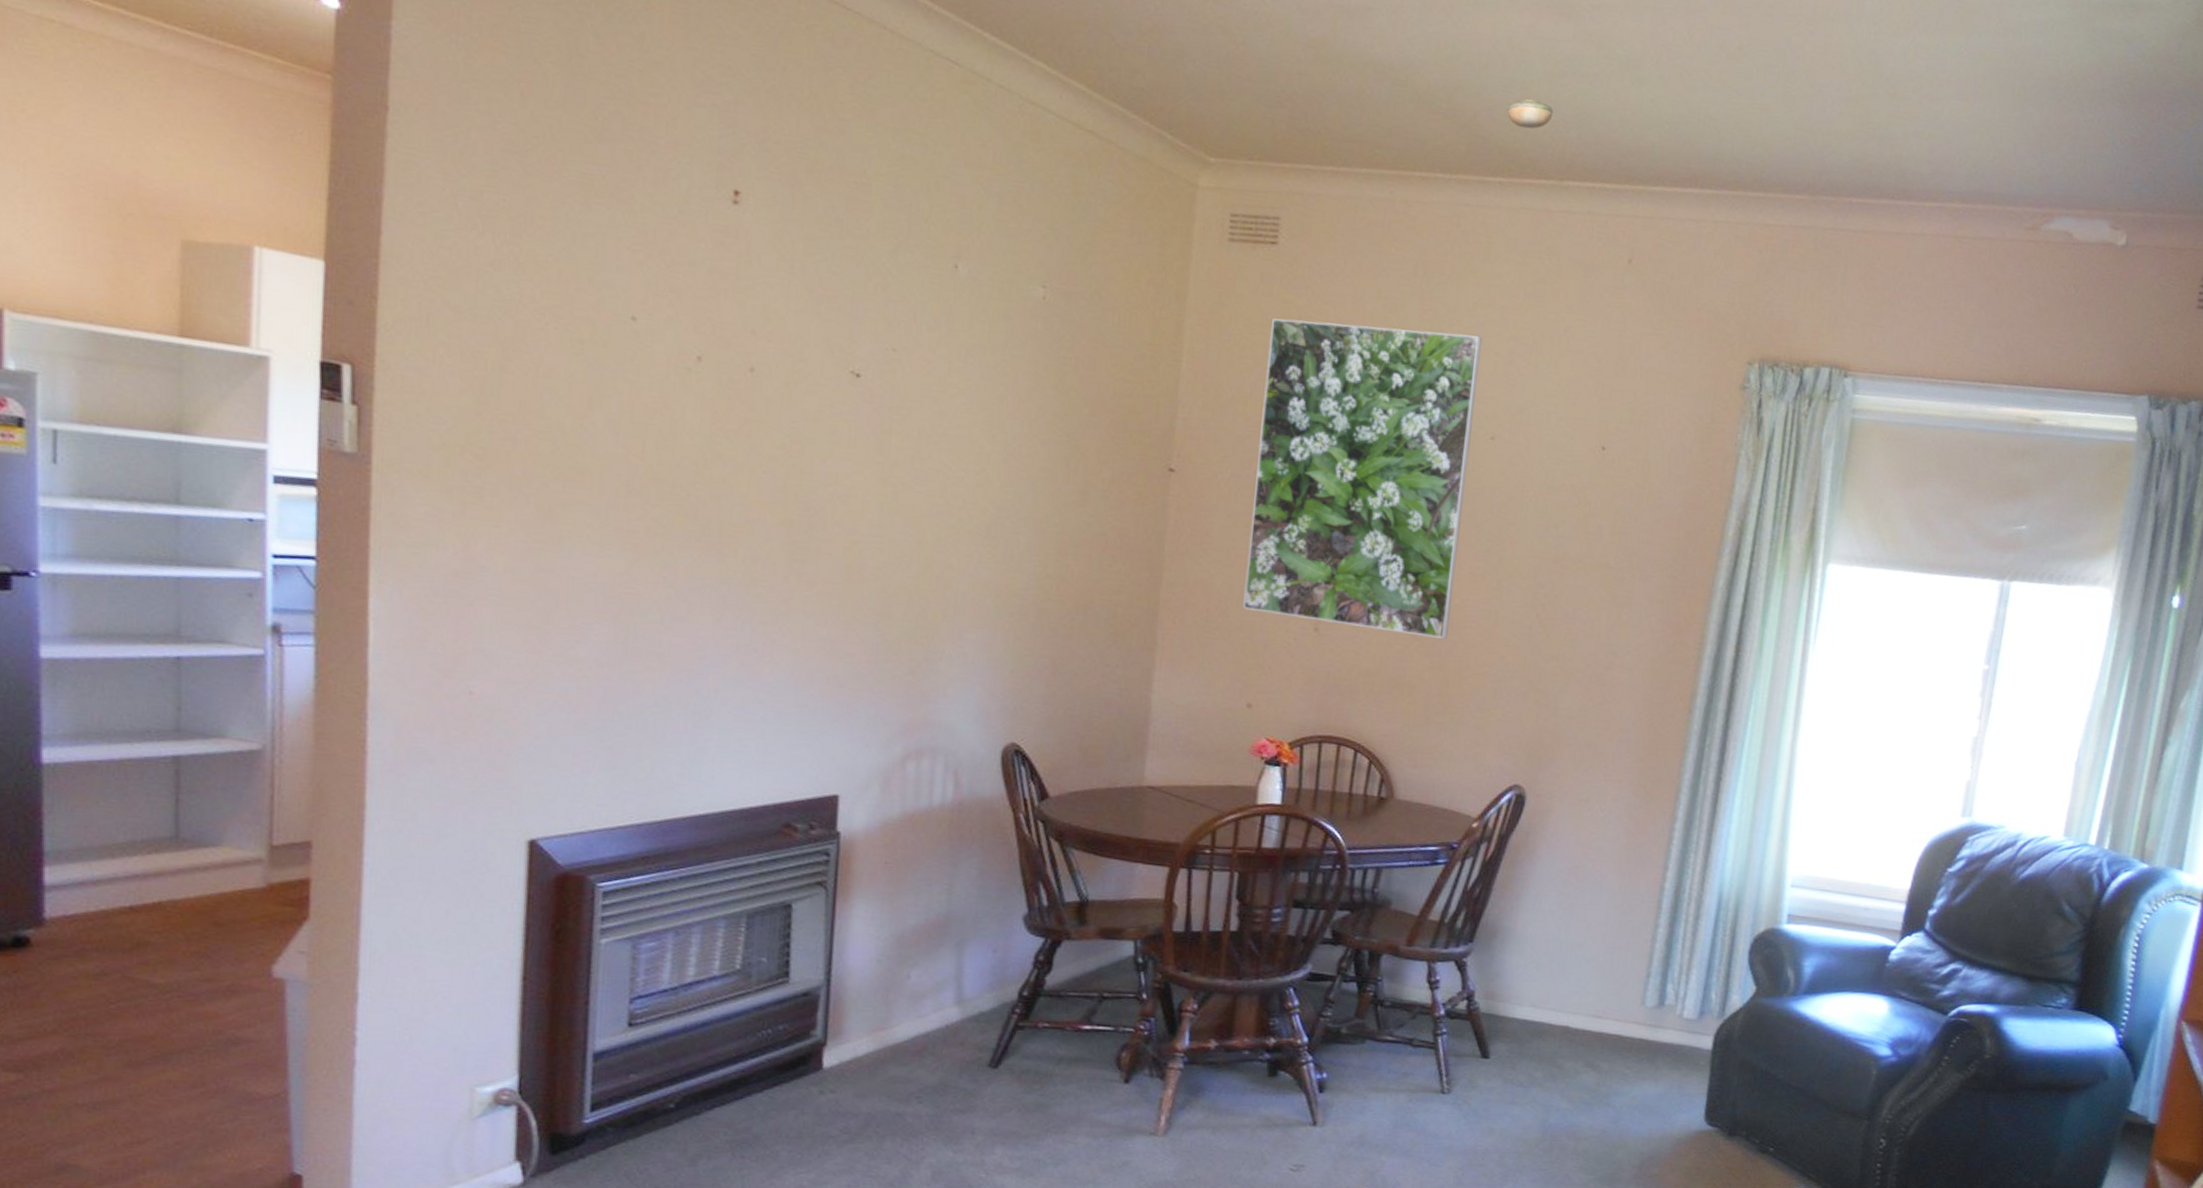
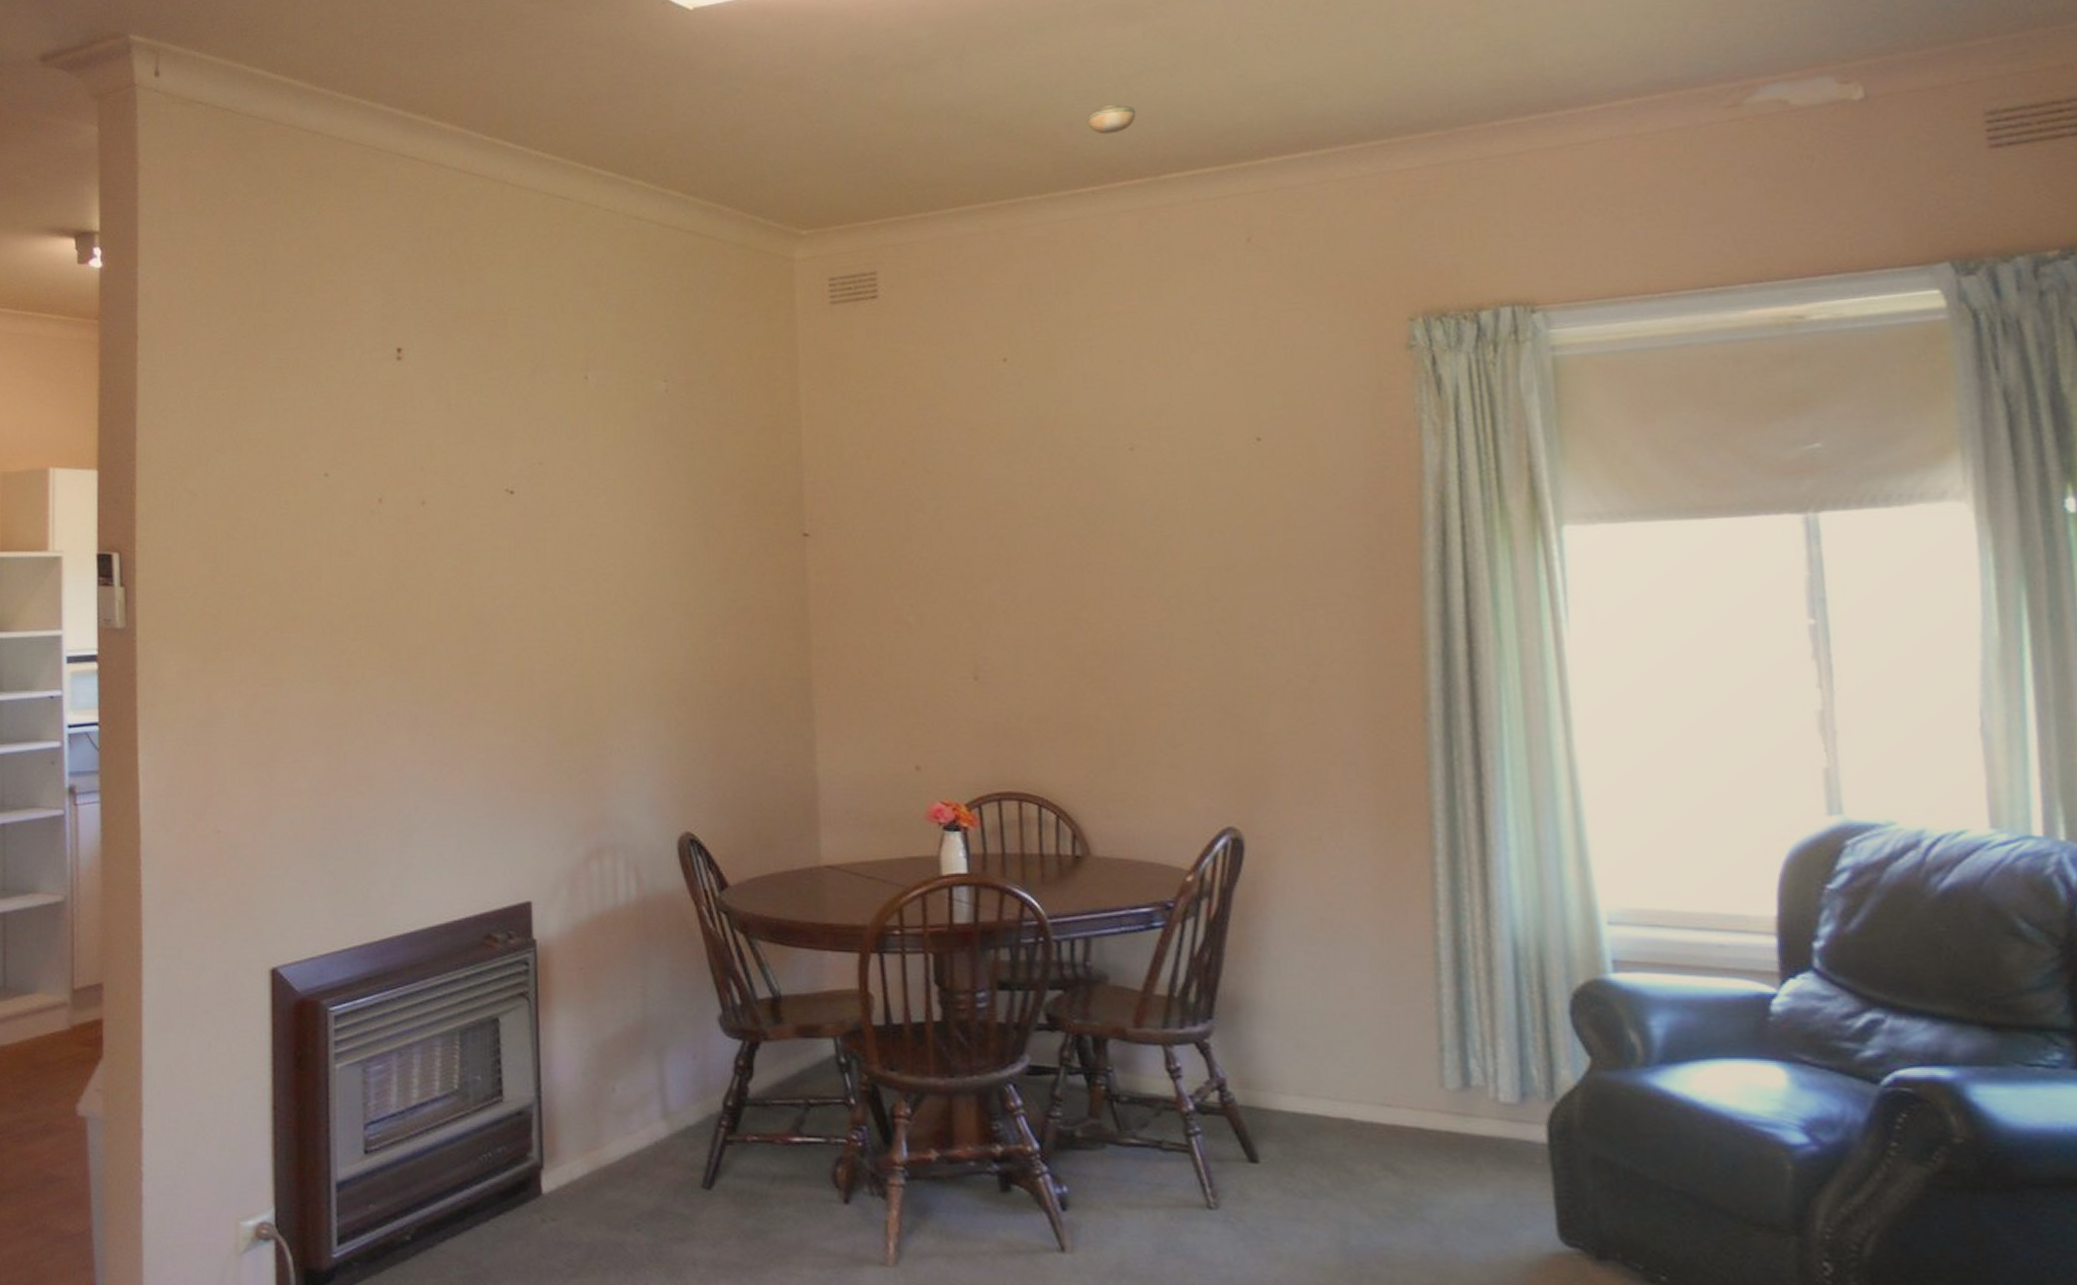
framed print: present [1243,318,1482,639] -> none [884,348,1120,671]

